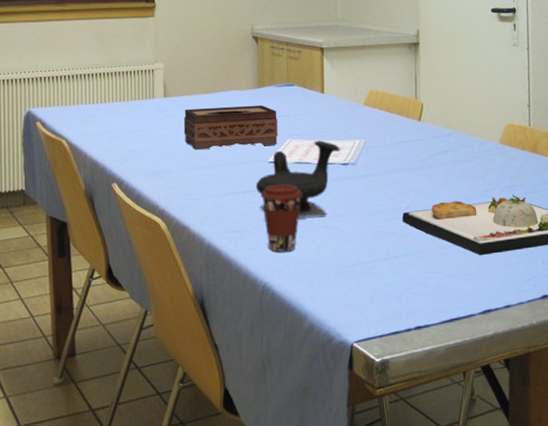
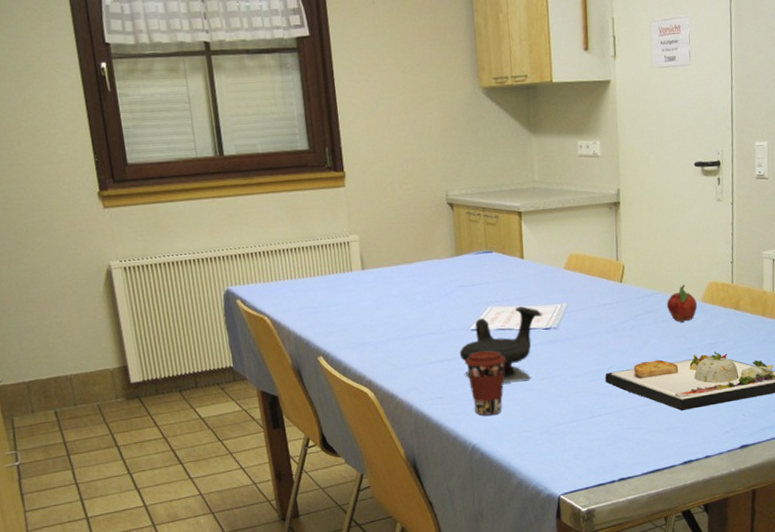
tissue box: present [183,104,278,151] -> none [383,273,479,322]
fruit: none [464,125,496,163] -> present [666,284,698,322]

